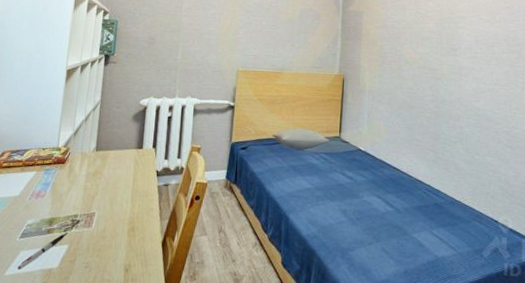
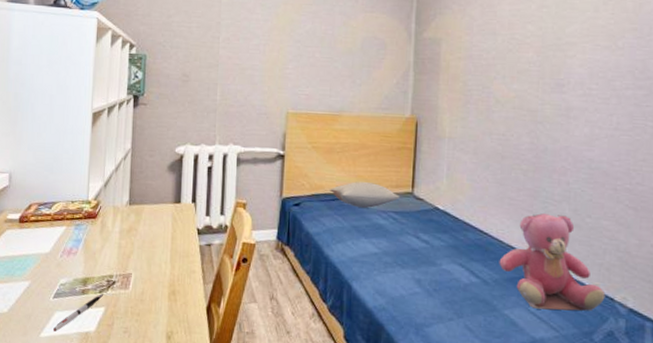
teddy bear: none [409,151,491,232] -> present [499,212,606,311]

